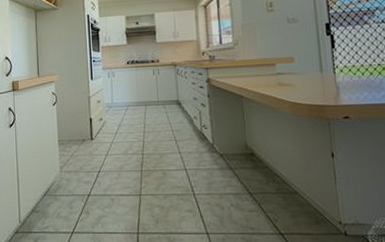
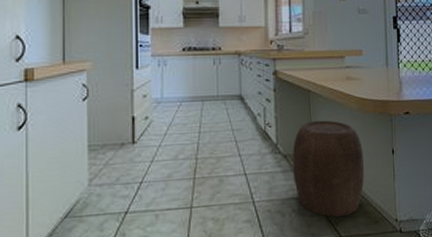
stool: none [228,123,303,215] -> present [293,120,365,217]

